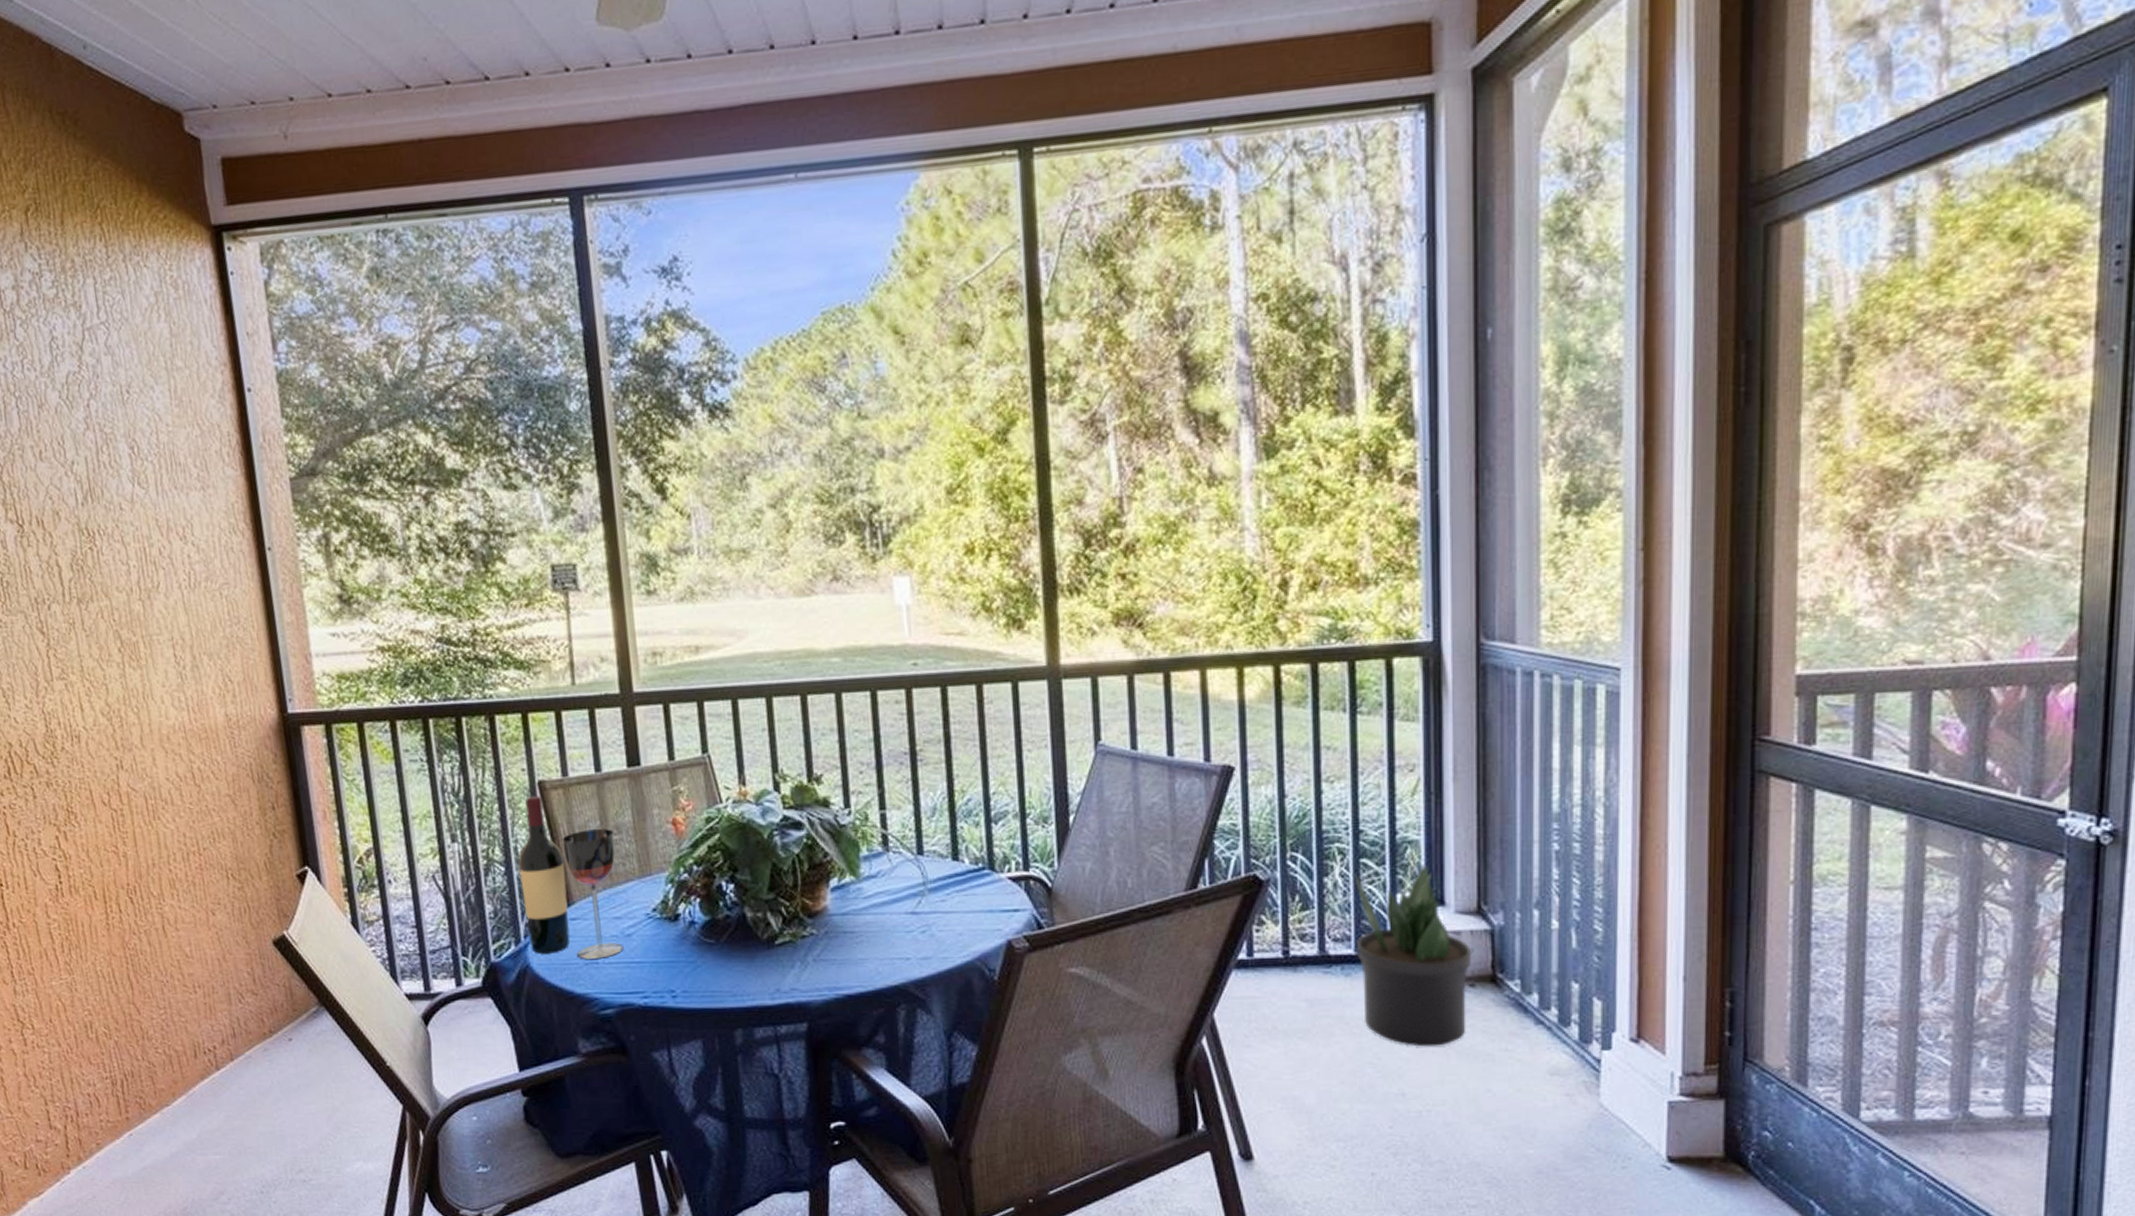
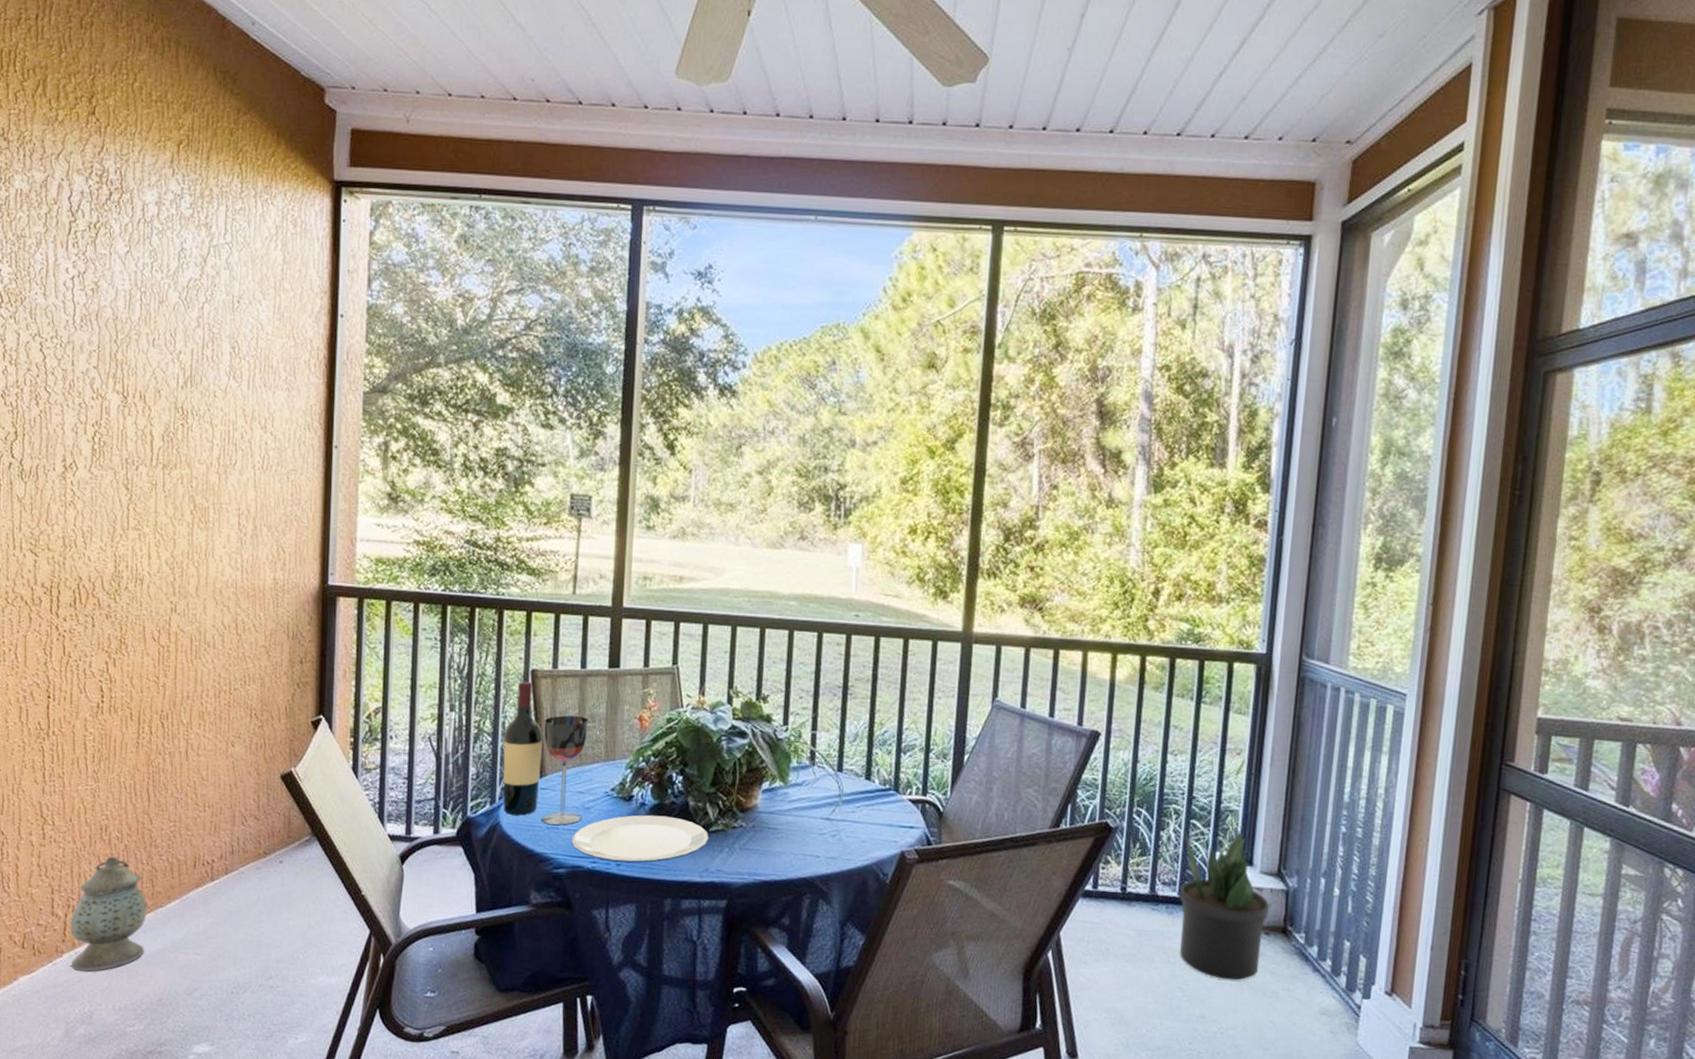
lantern: none [71,1054,158,1187] -> present [69,855,147,972]
plate: none [615,933,776,994] -> present [571,815,709,863]

